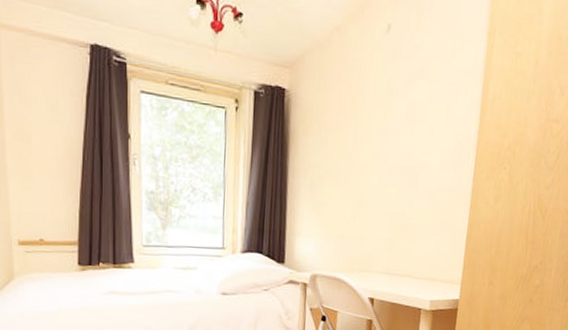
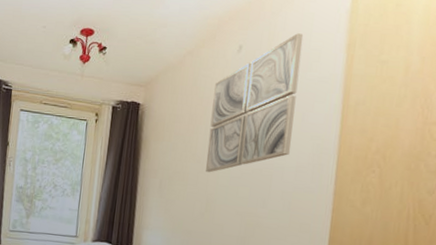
wall art: none [356,14,450,172] -> present [206,33,304,173]

